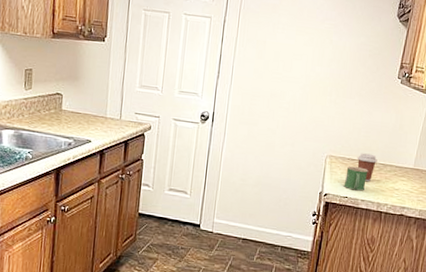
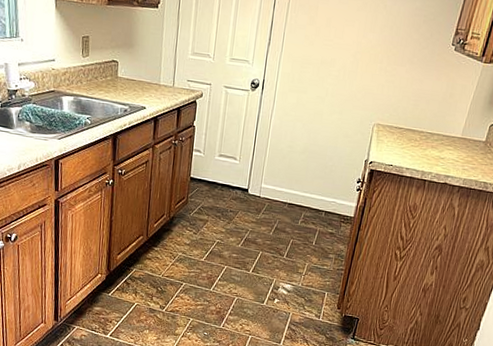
mug: present [343,166,368,191] -> none [389,134,415,160]
coffee cup: present [357,153,378,182] -> none [404,121,425,151]

